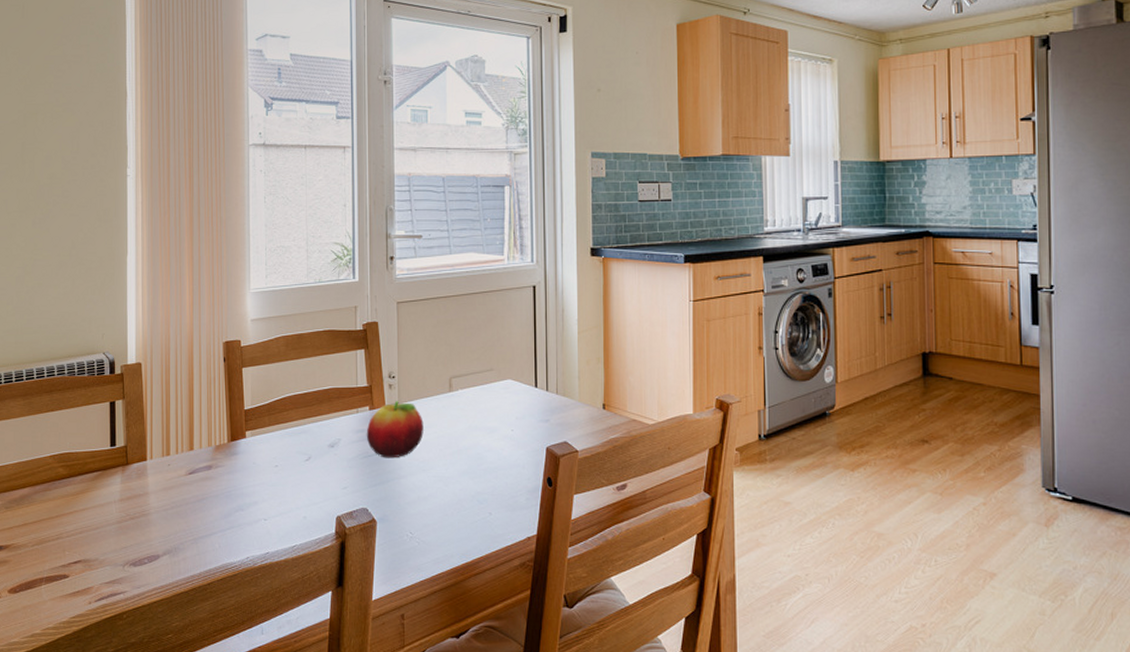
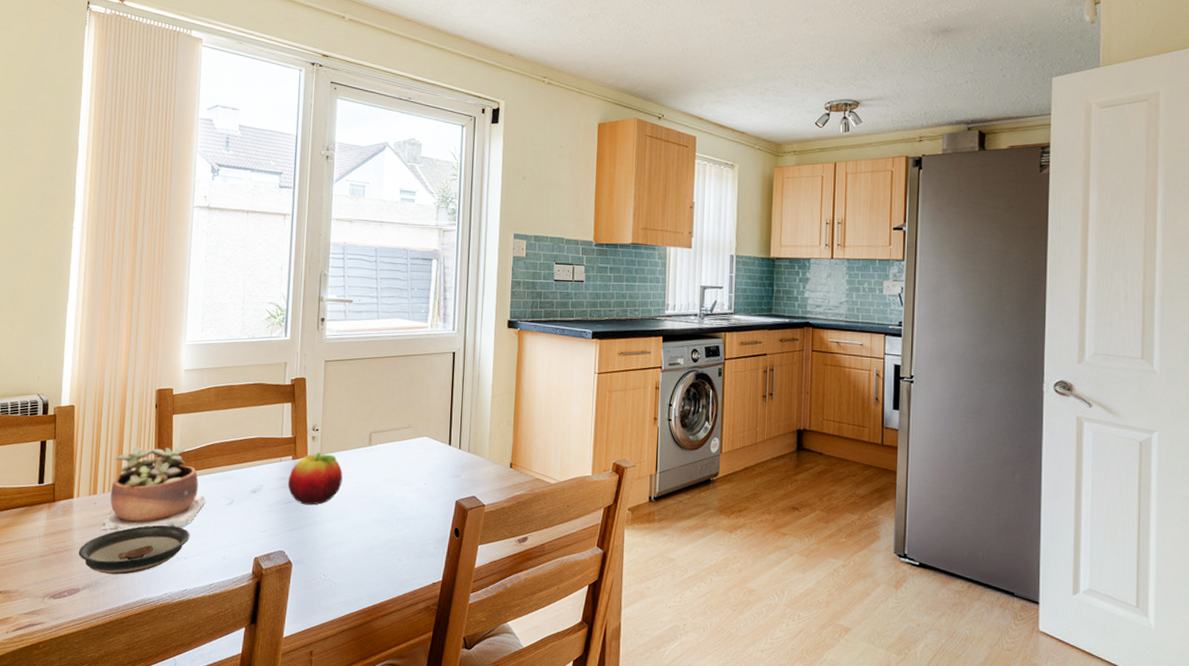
saucer: none [155,484,268,539] -> present [78,524,190,575]
succulent plant: none [176,402,283,494] -> present [100,446,206,531]

